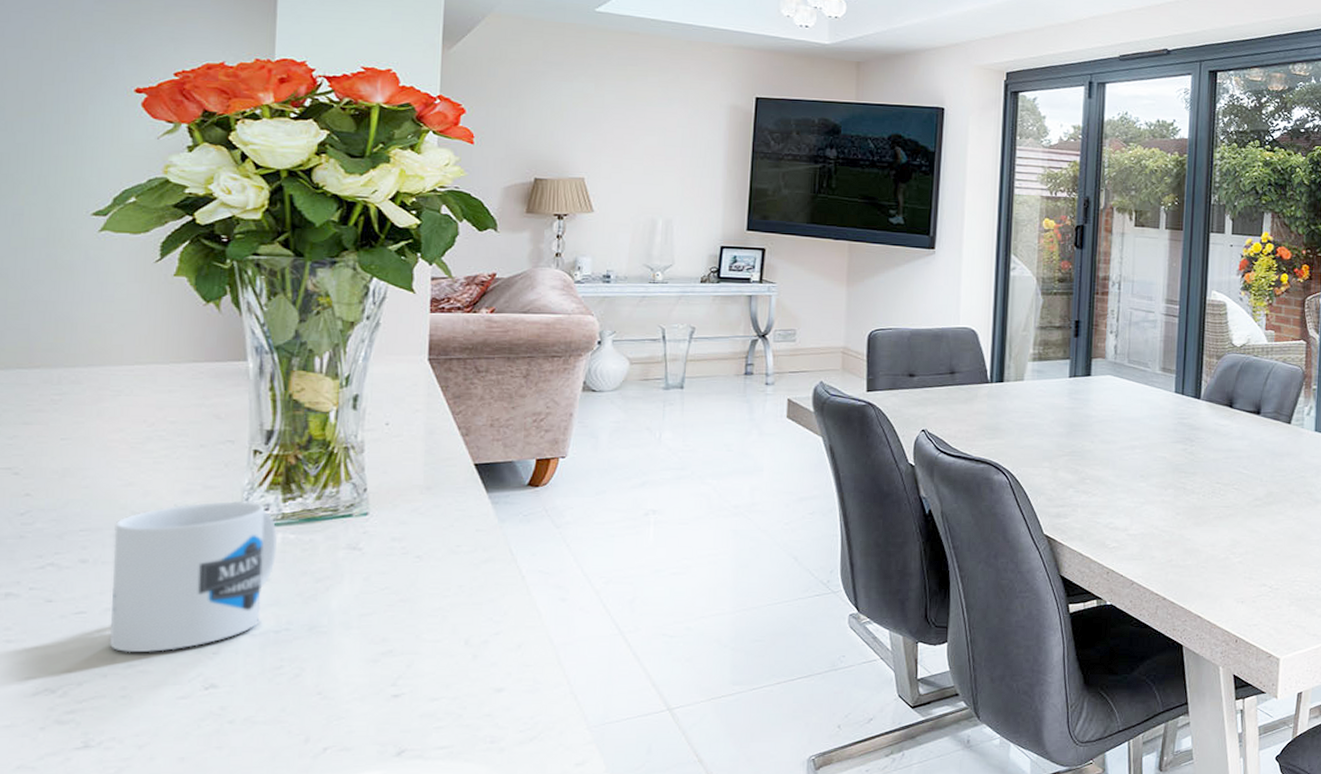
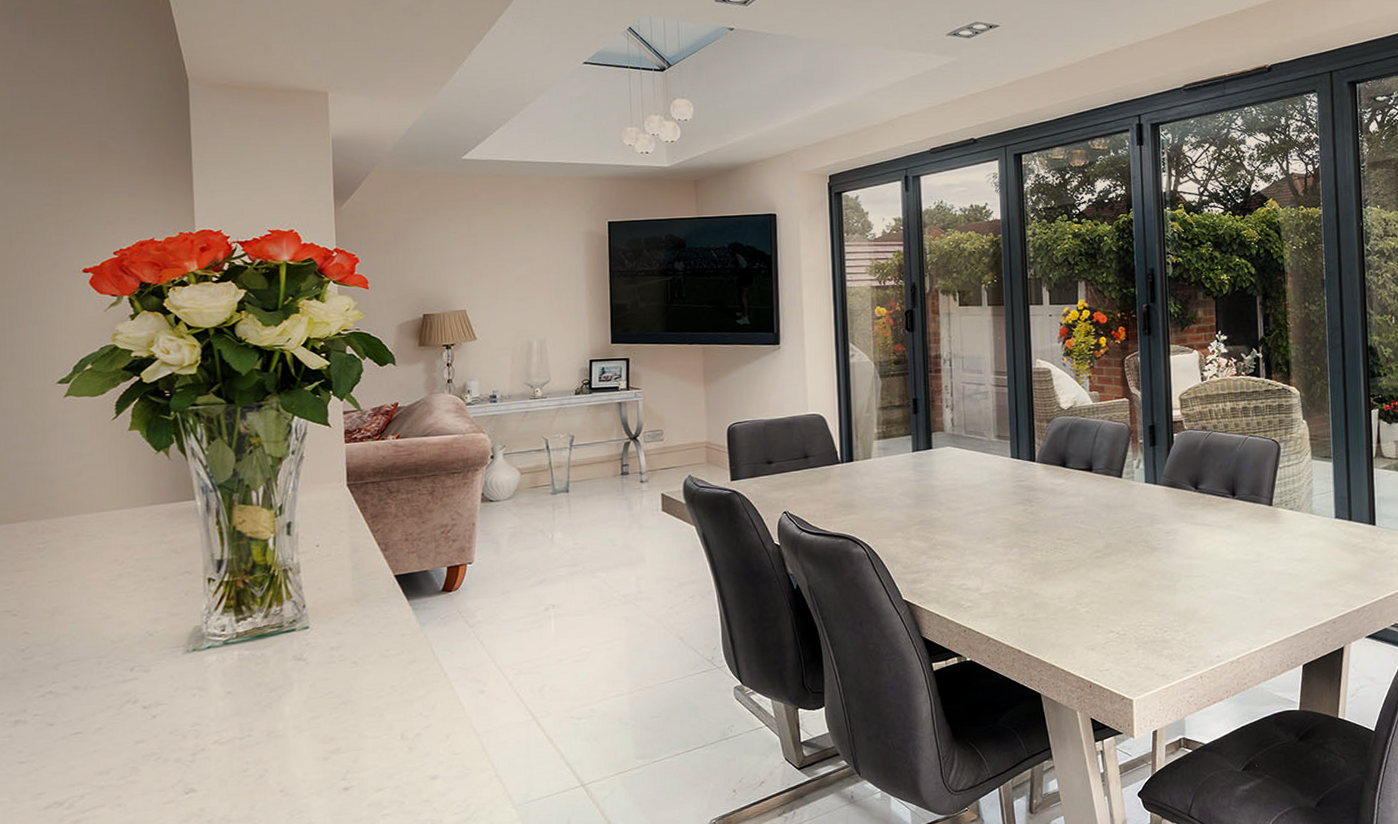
mug: present [109,501,277,653] -> none [99,624,235,766]

